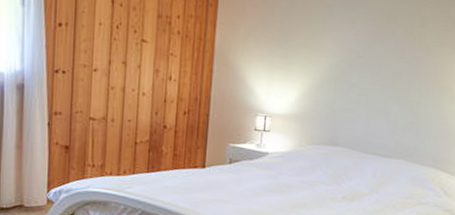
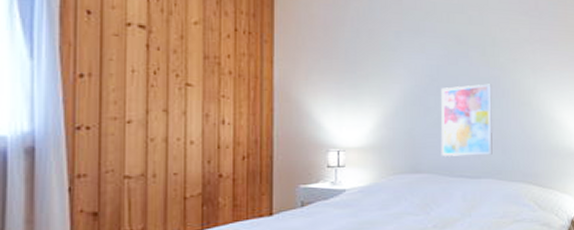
wall art: none [357,64,415,137] -> present [440,84,493,156]

